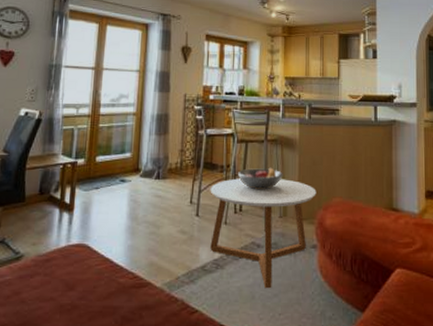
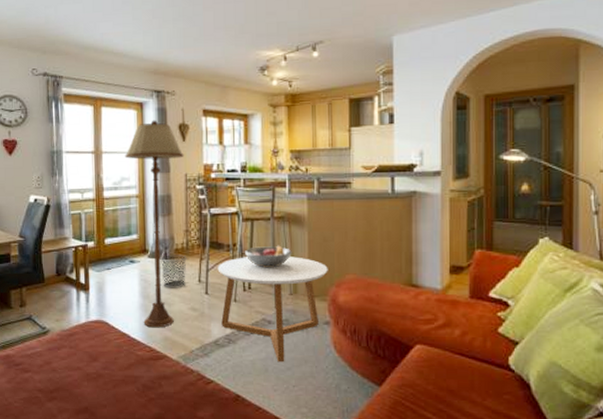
floor lamp: none [125,41,185,252] -> present [124,120,184,328]
waste bin: none [153,174,180,210] -> present [161,255,187,288]

